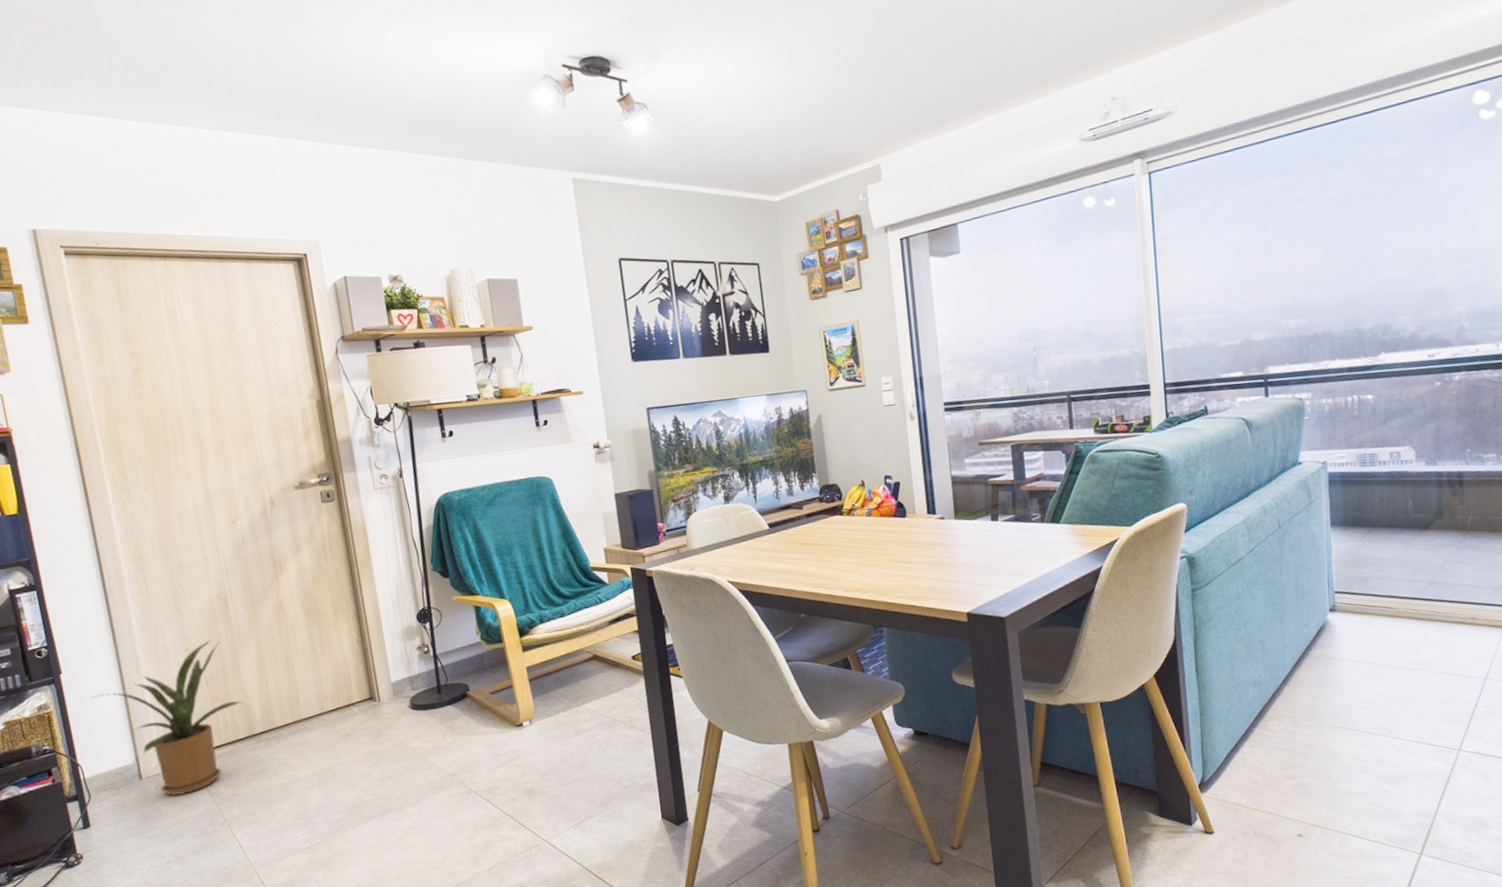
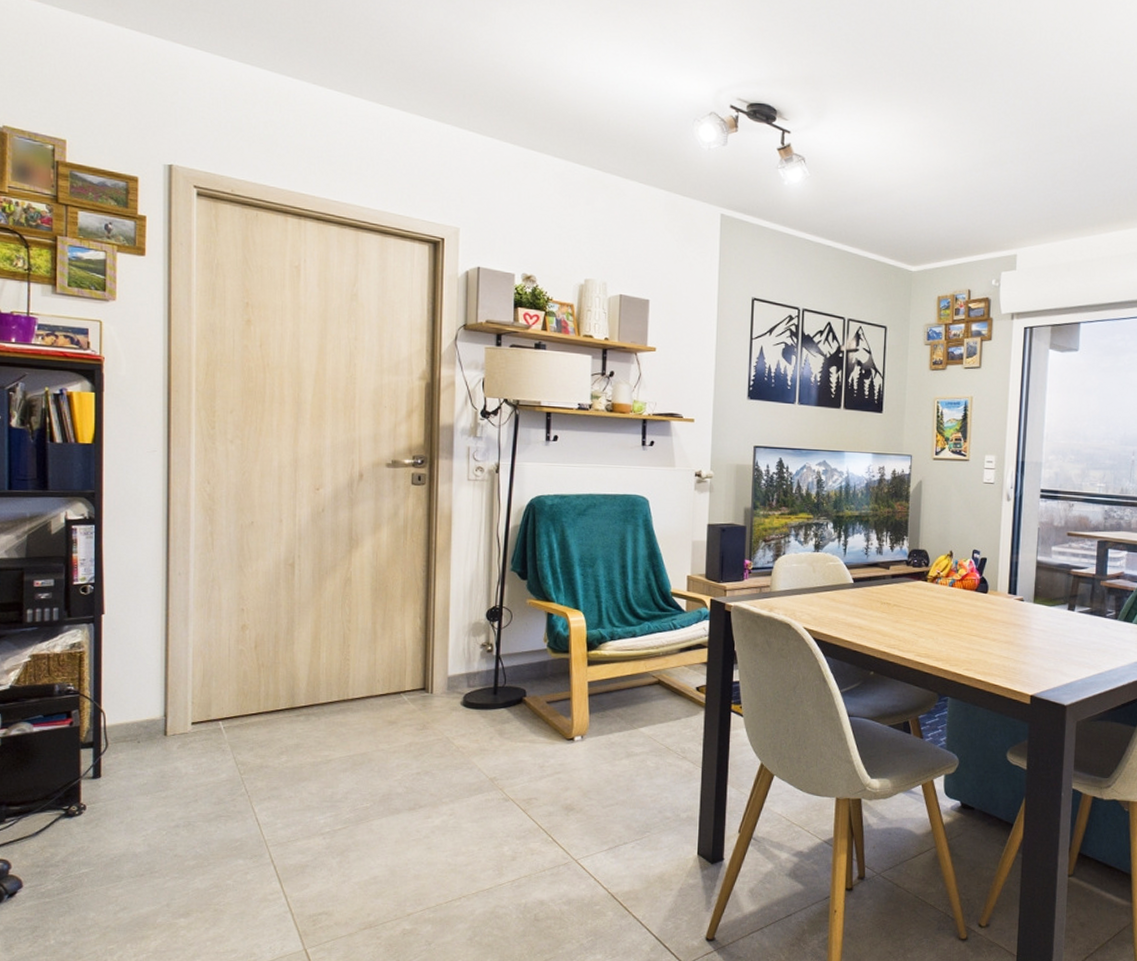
house plant: present [91,640,243,796] -> none [130,604,290,759]

